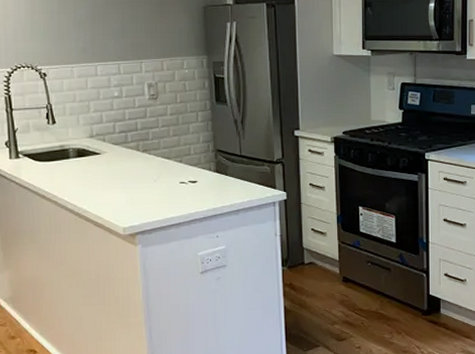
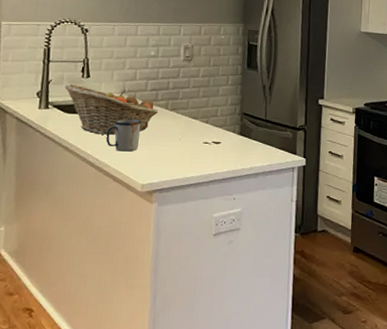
fruit basket: none [32,131,130,181] -> present [64,84,158,135]
mug: none [81,163,115,196] -> present [106,118,142,152]

